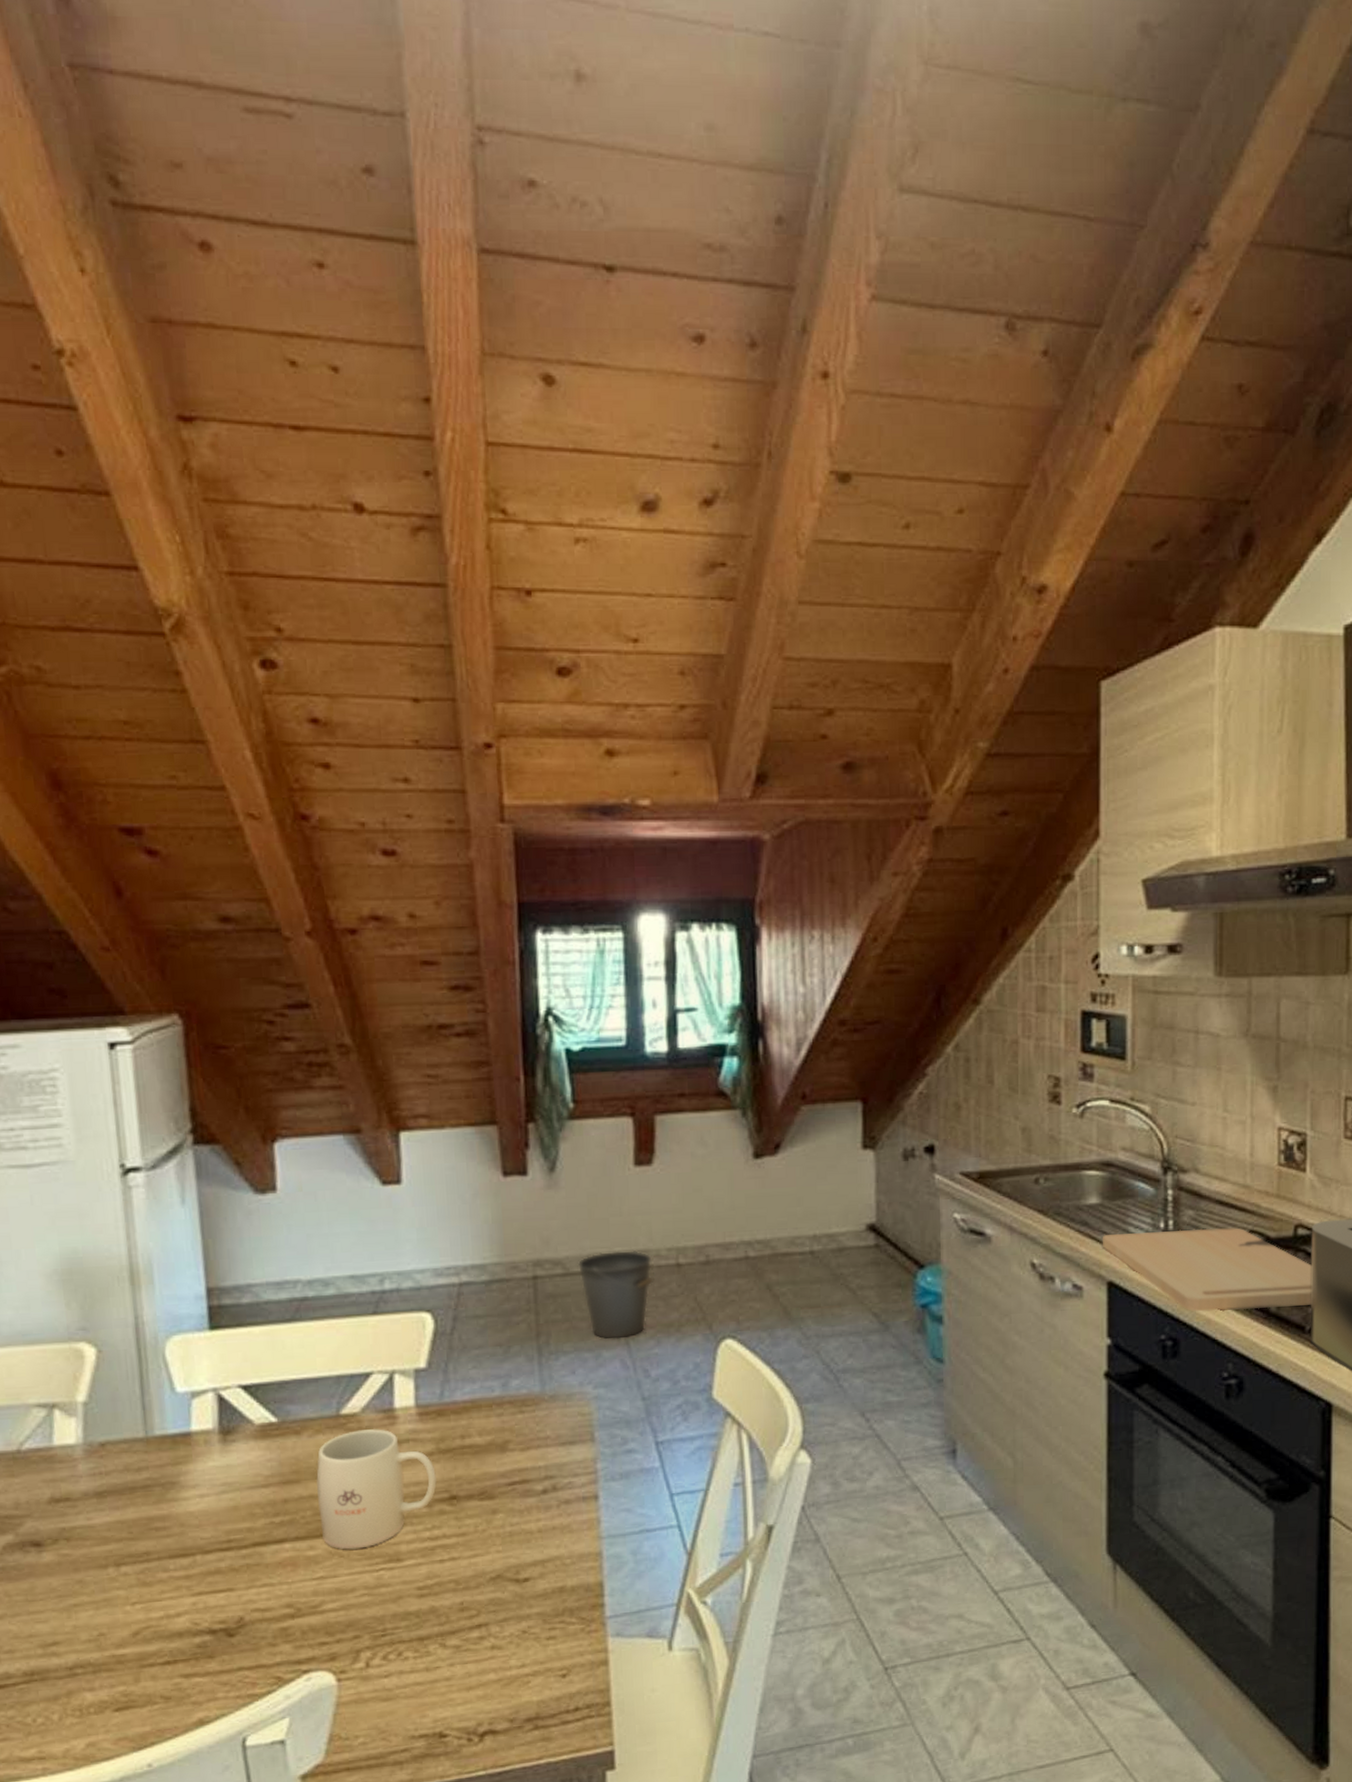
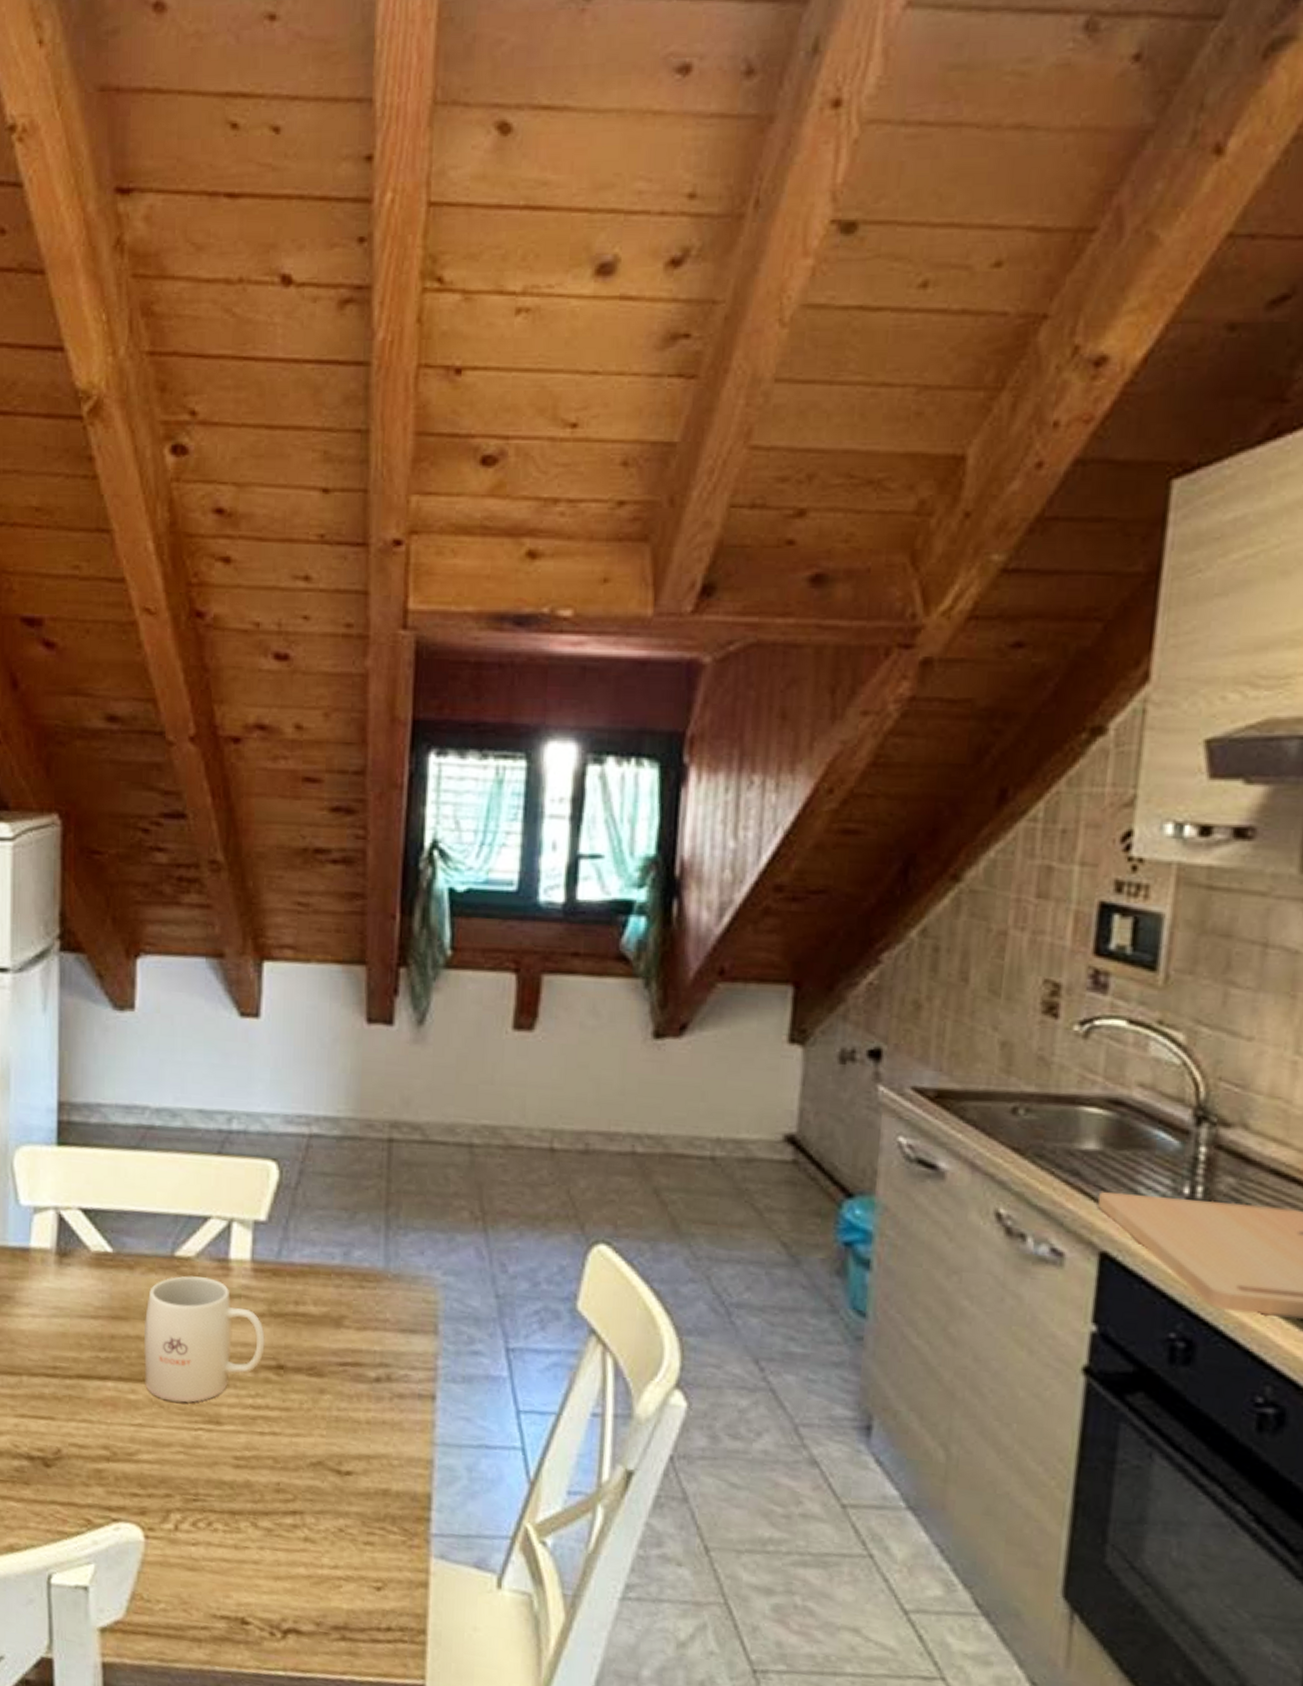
bucket: present [577,1249,656,1340] -> none [438,1123,525,1225]

